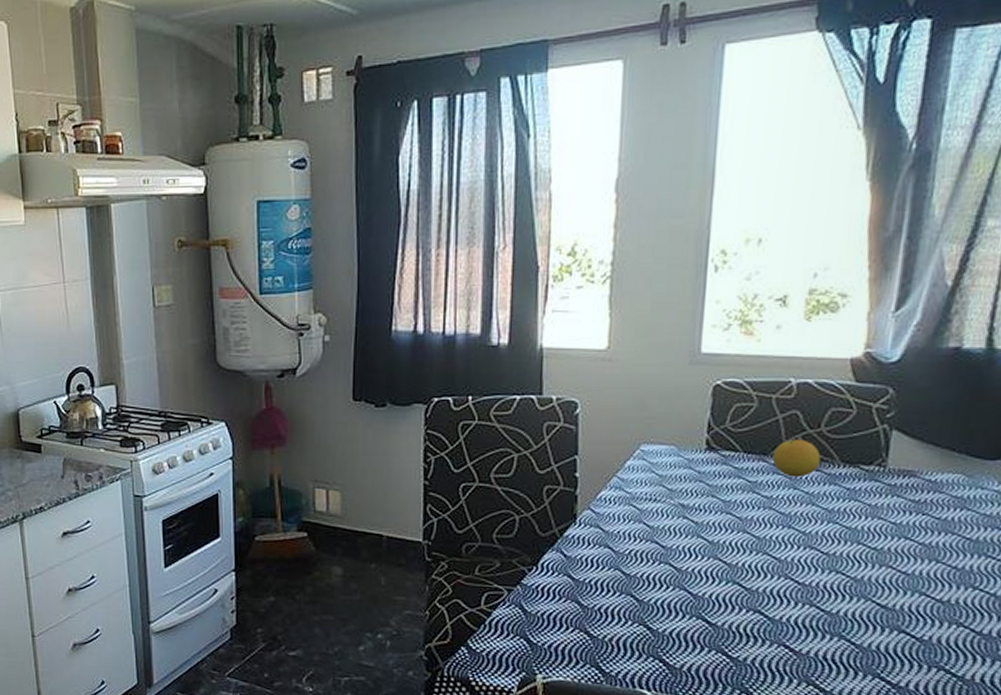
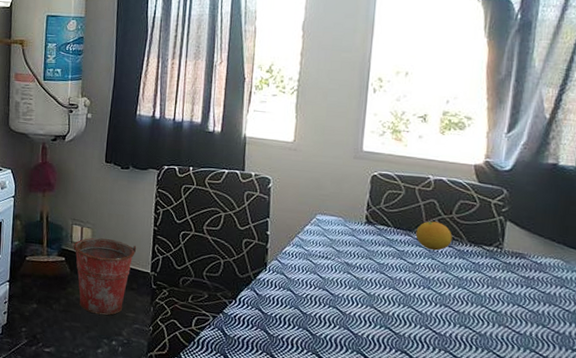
bucket: none [315,502,403,603] -> present [72,237,137,316]

